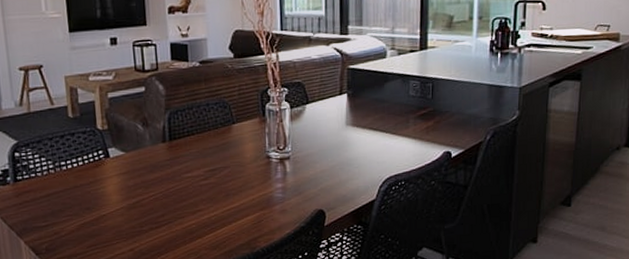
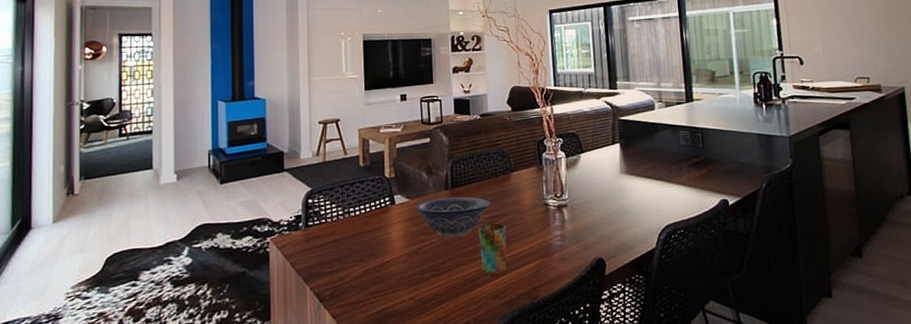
decorative bowl: none [130,149,211,191] -> present [414,197,491,238]
cup: none [198,176,227,227] -> present [478,223,507,275]

